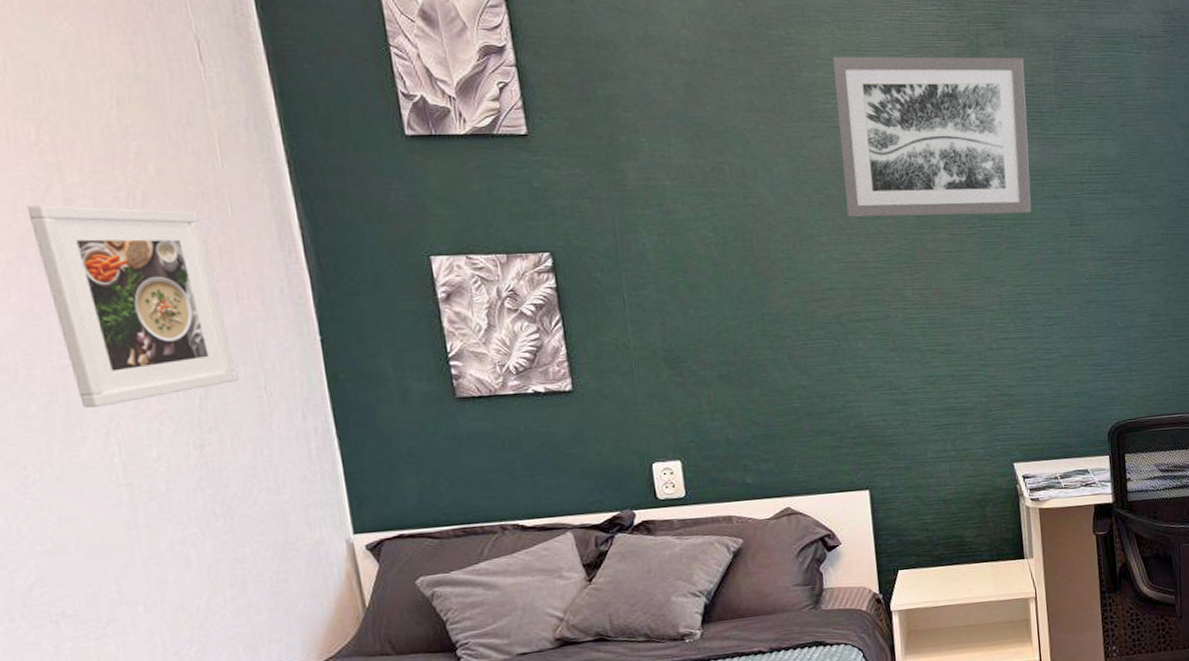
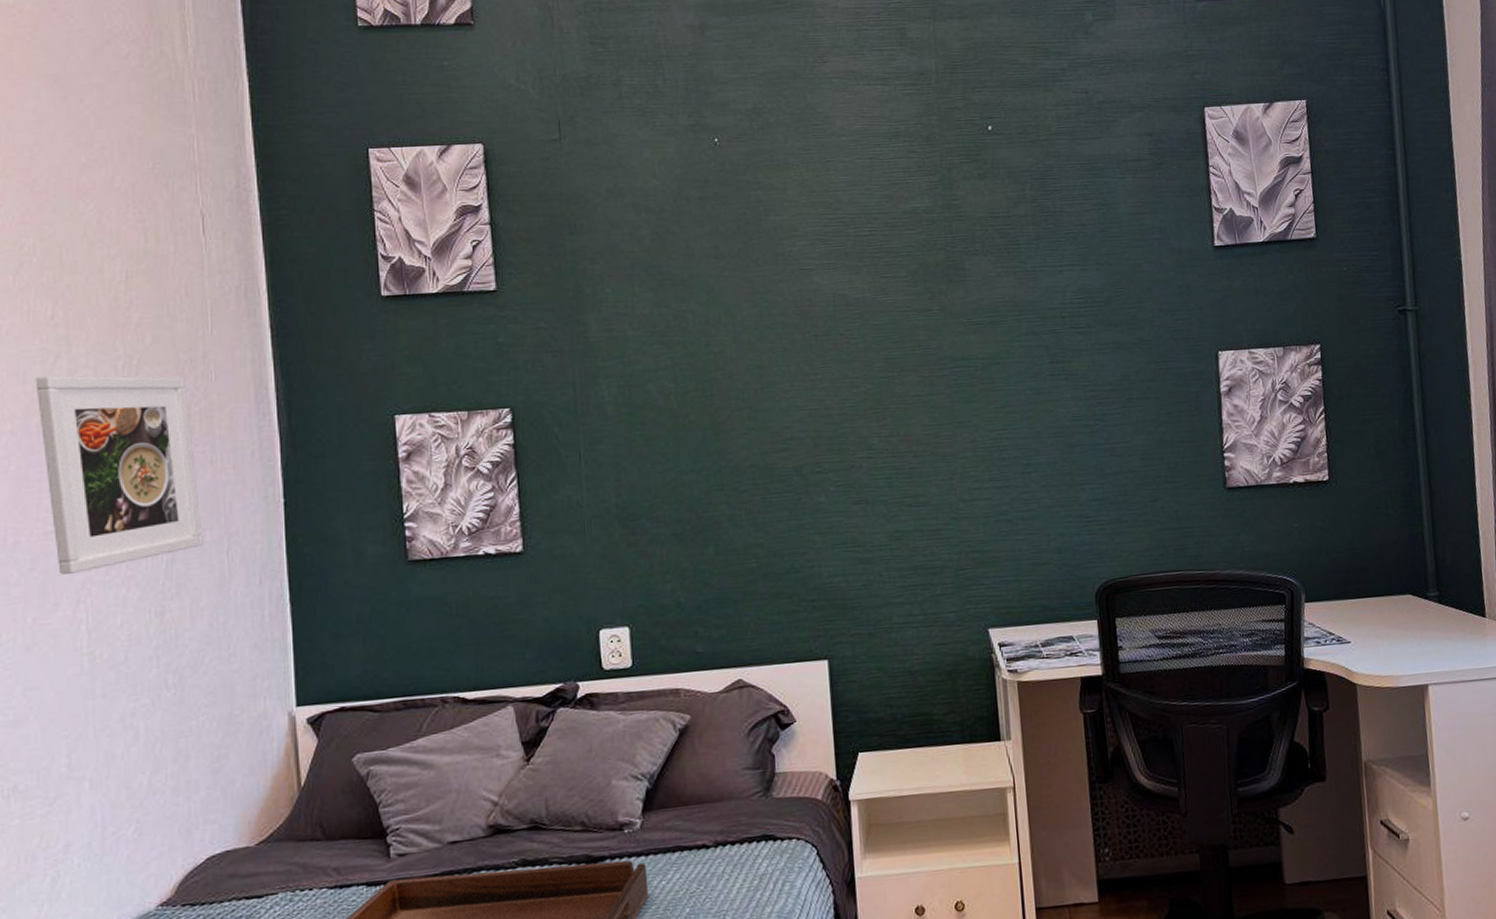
wall art: present [833,56,1032,217] -> none [800,189,1008,362]

